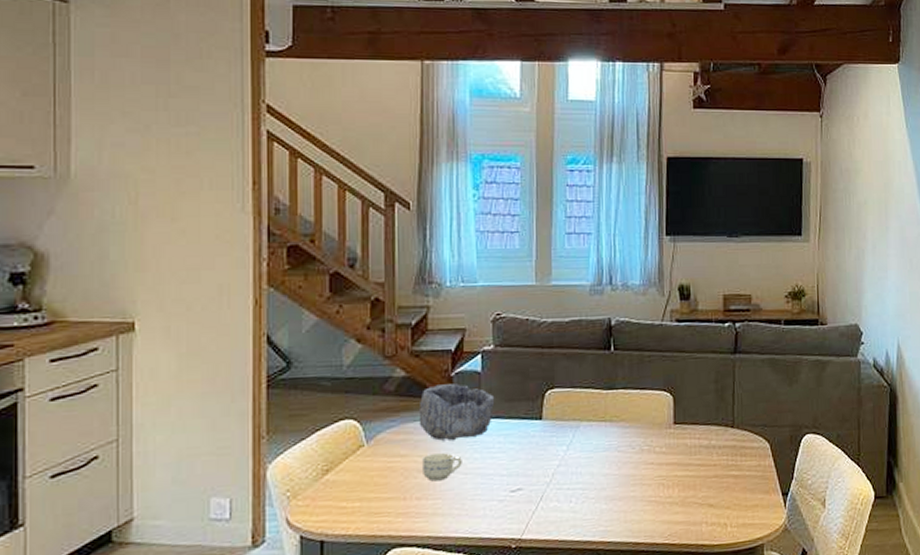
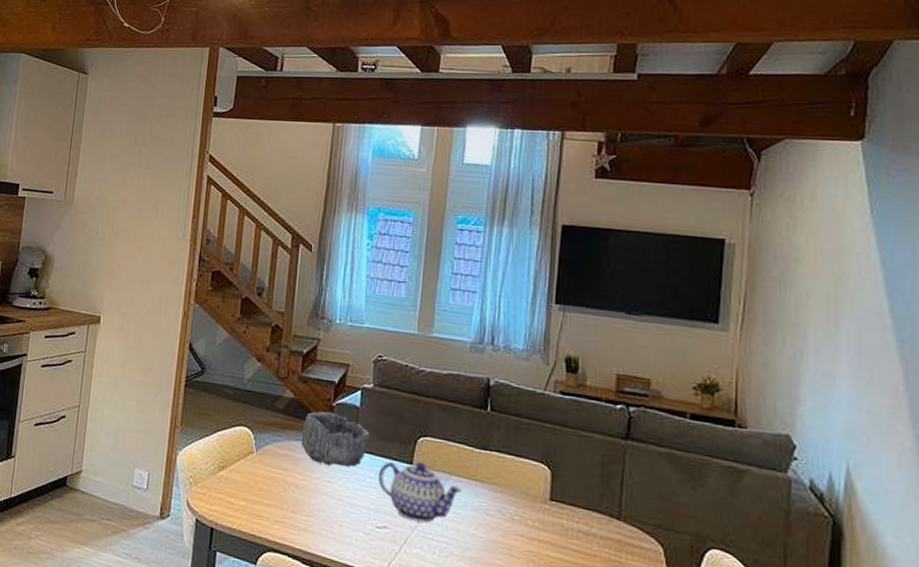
cup: present [422,453,462,482] -> none [300,473,335,501]
teapot: none [507,414,593,476] -> present [378,461,462,523]

